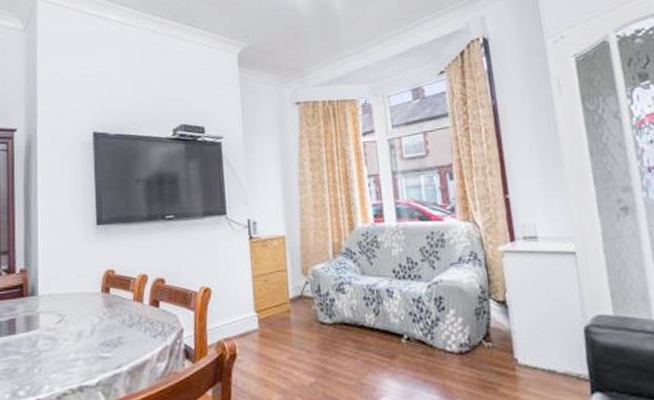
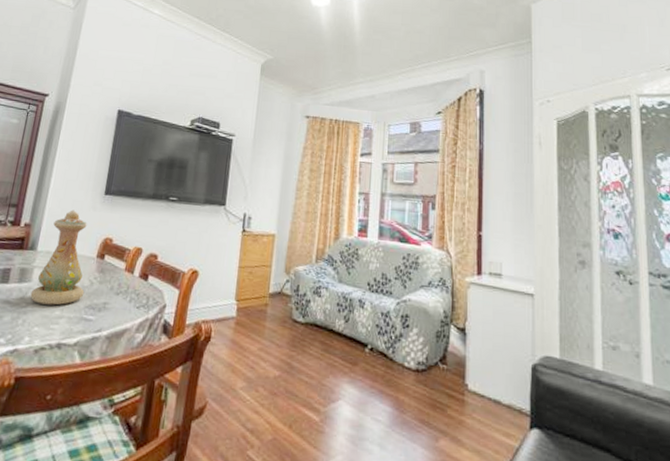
vase: none [41,247,96,350] -> present [30,210,87,305]

